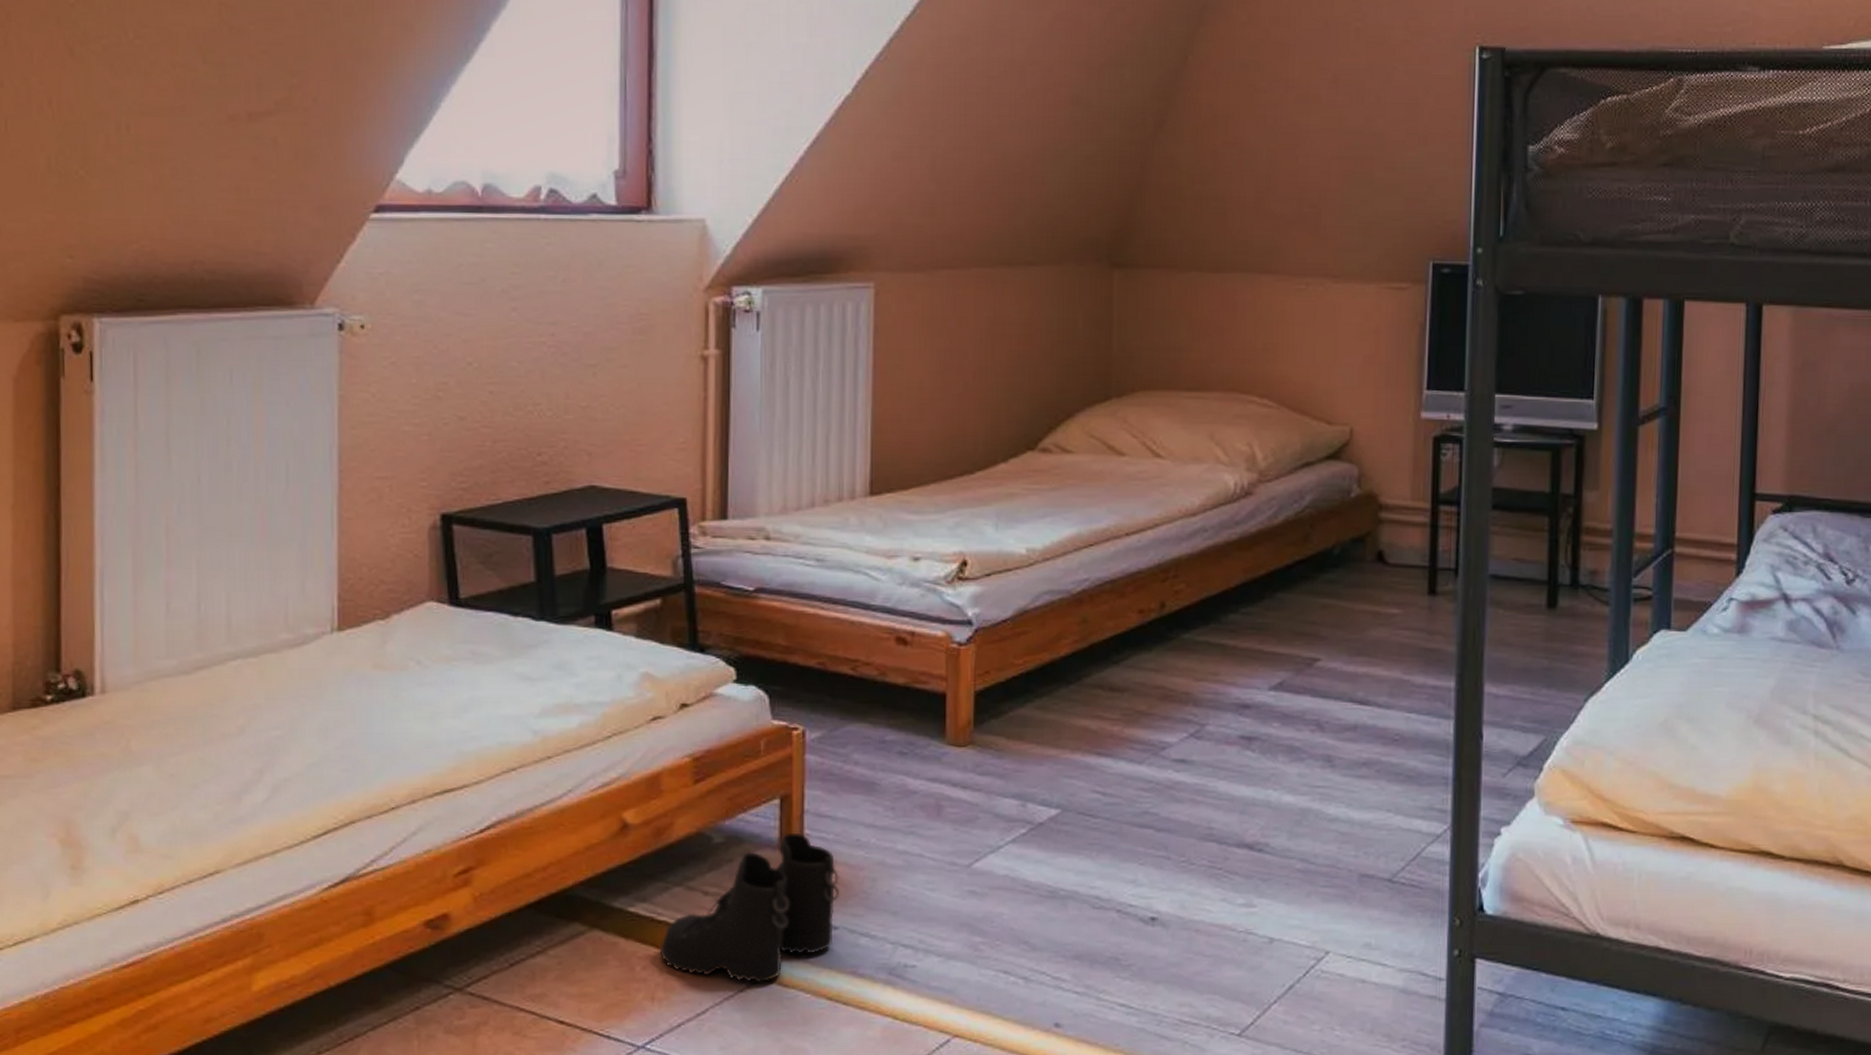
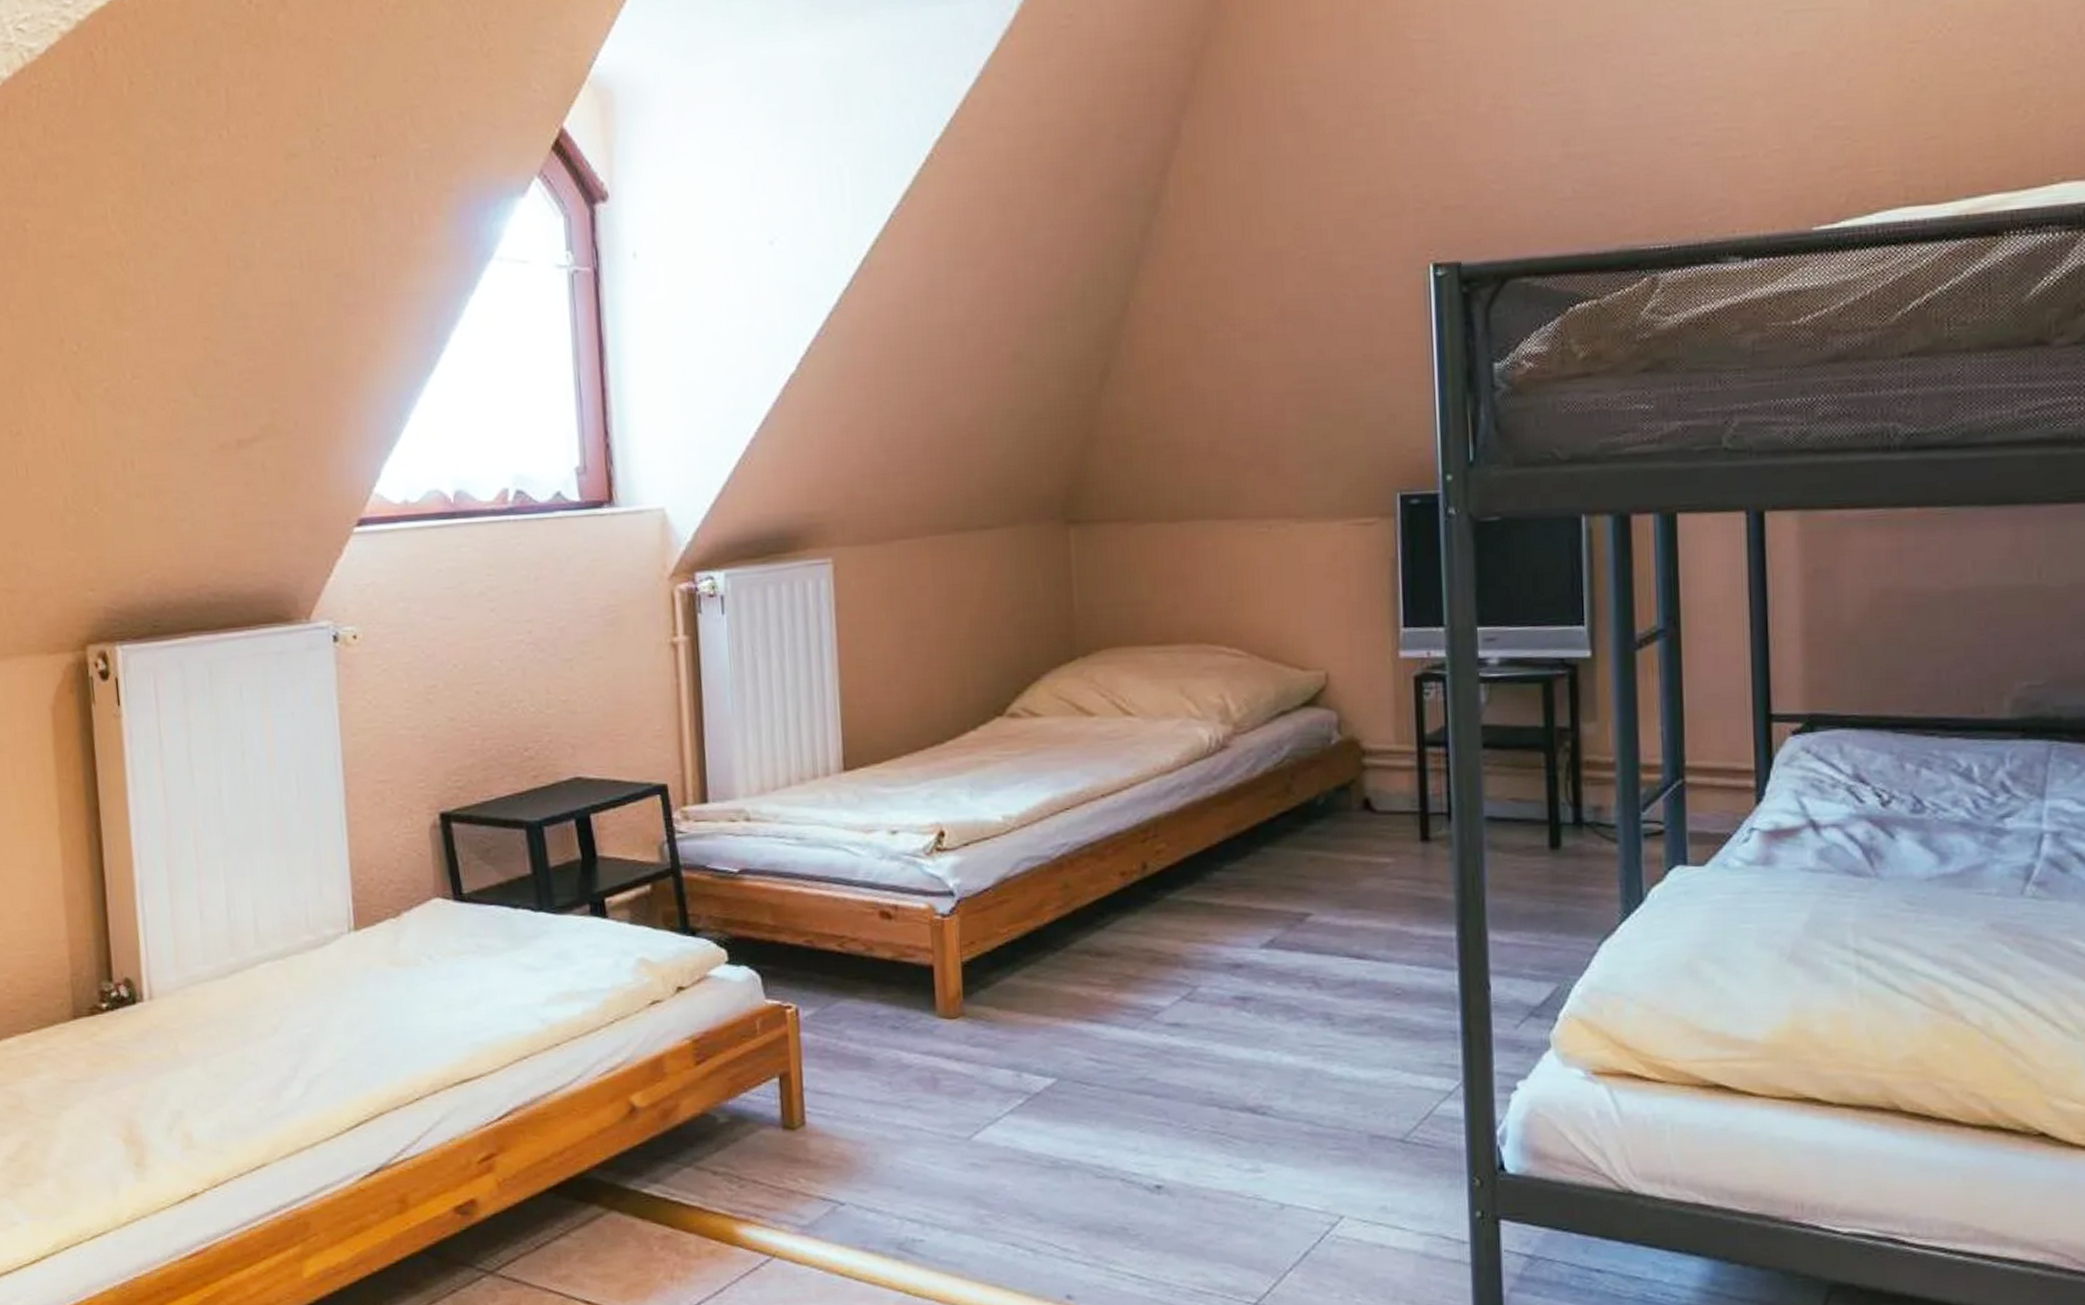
boots: present [659,832,839,982] -> none [674,1110,843,1260]

